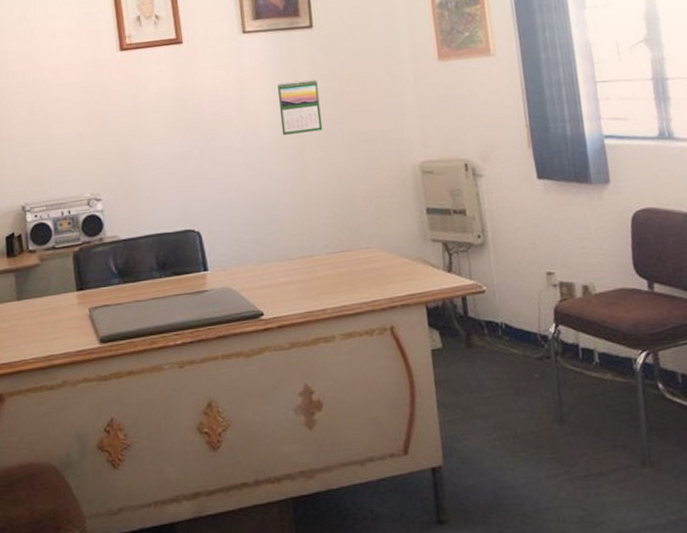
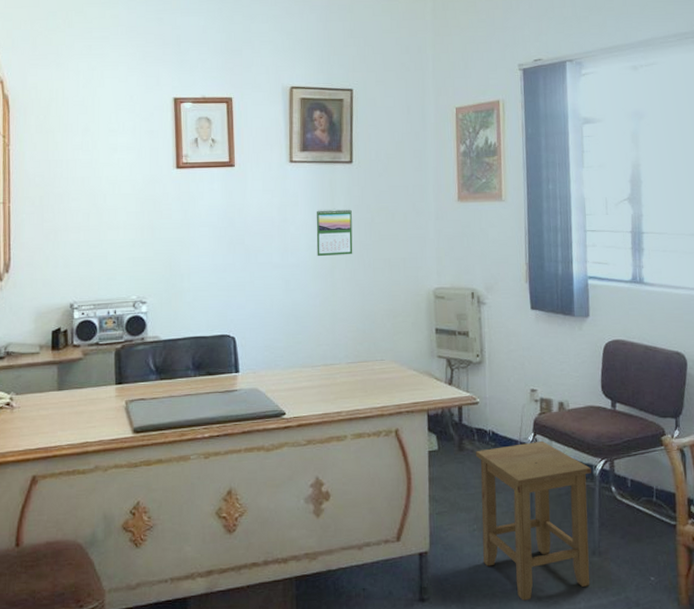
stool: none [486,333,642,521] -> present [475,441,591,601]

